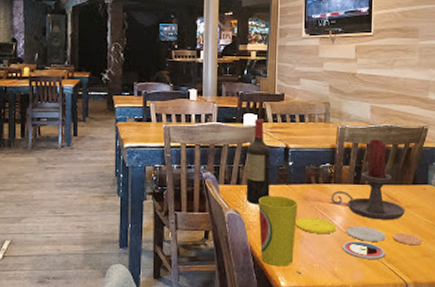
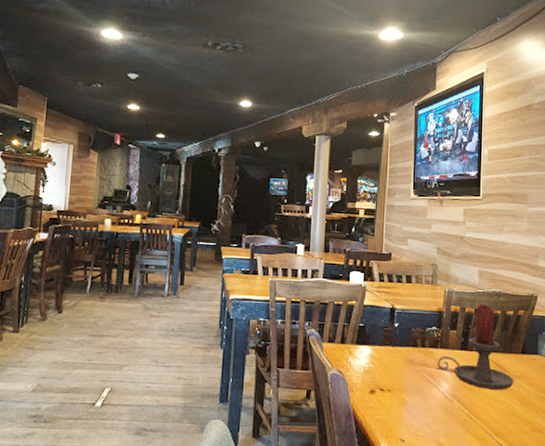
wine bottle: present [246,119,271,205] -> none [350,277,377,366]
cup: present [258,195,297,267] -> none [362,357,402,433]
plate: present [296,217,423,259] -> none [400,381,533,431]

